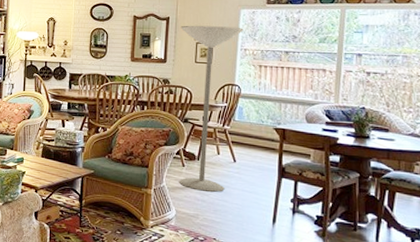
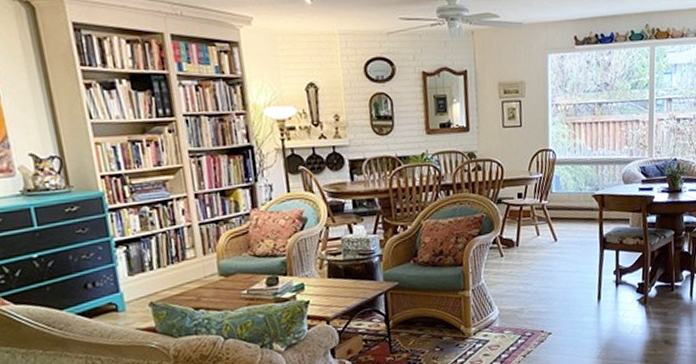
floor lamp: present [178,25,244,192] -> none [481,77,553,281]

